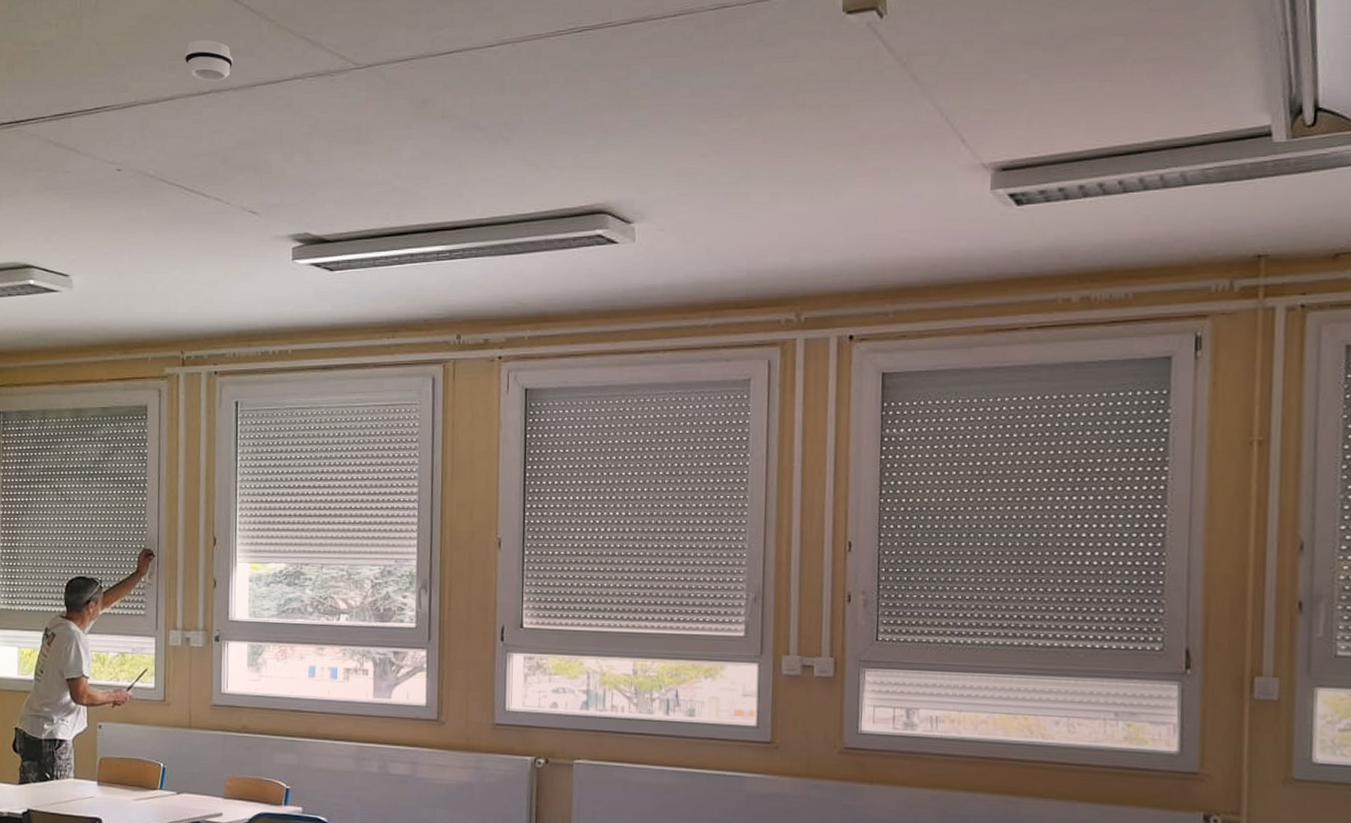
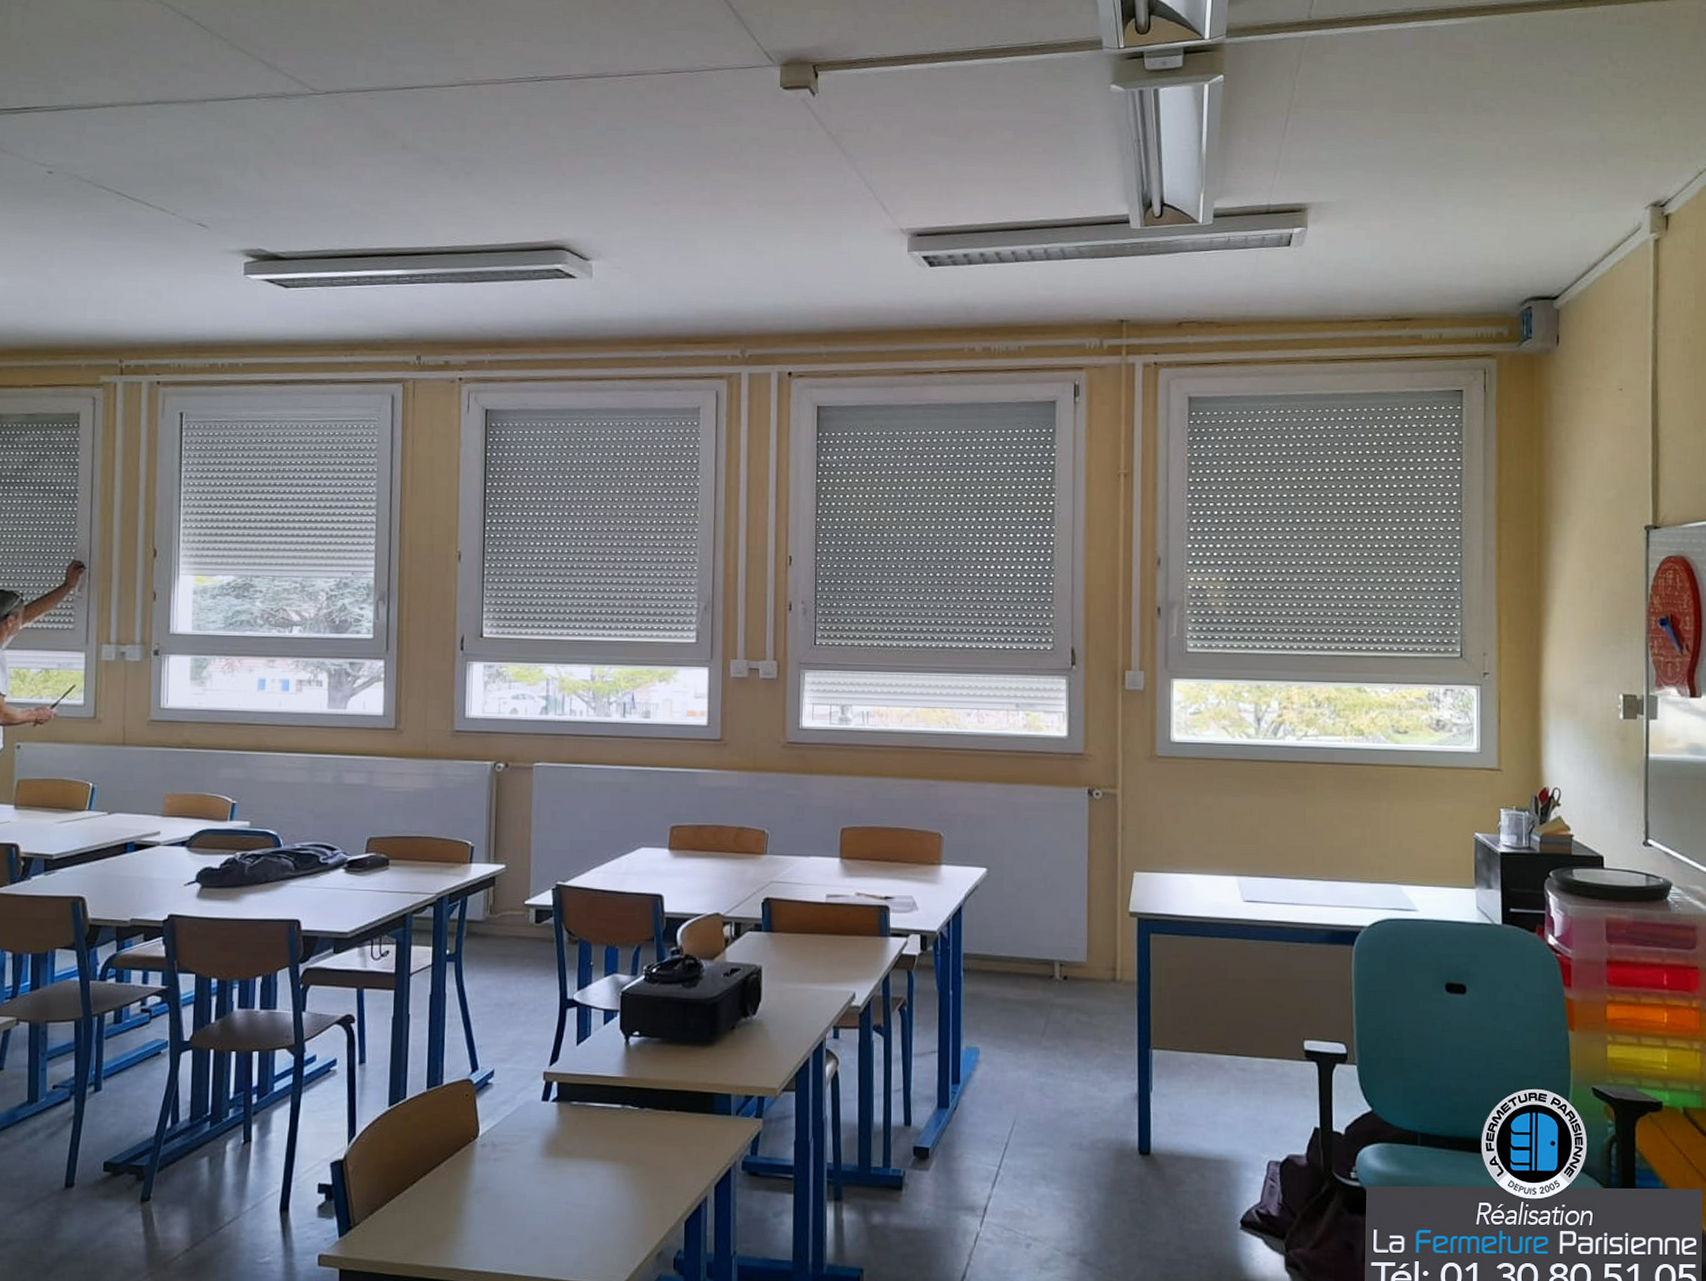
smoke detector: present [184,39,234,82] -> none [127,50,182,93]

